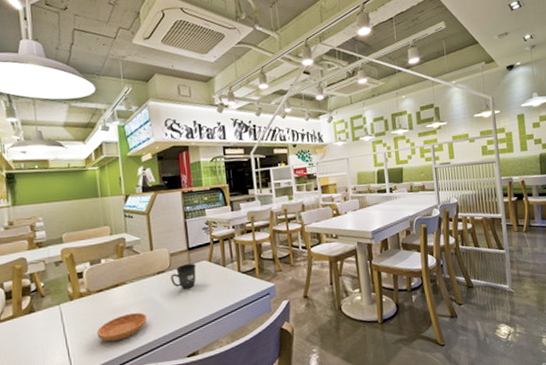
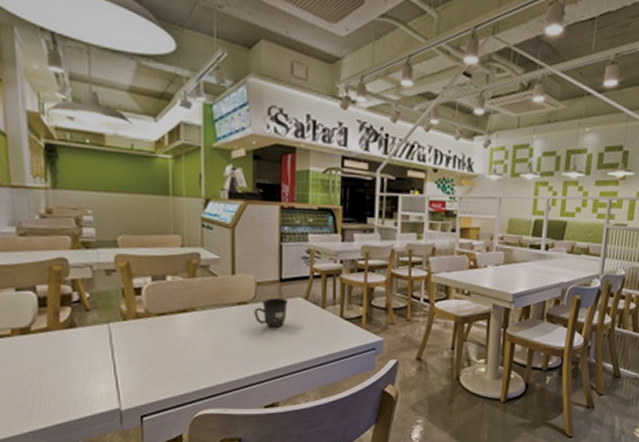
saucer: present [97,312,148,342] -> none [154,346,220,377]

